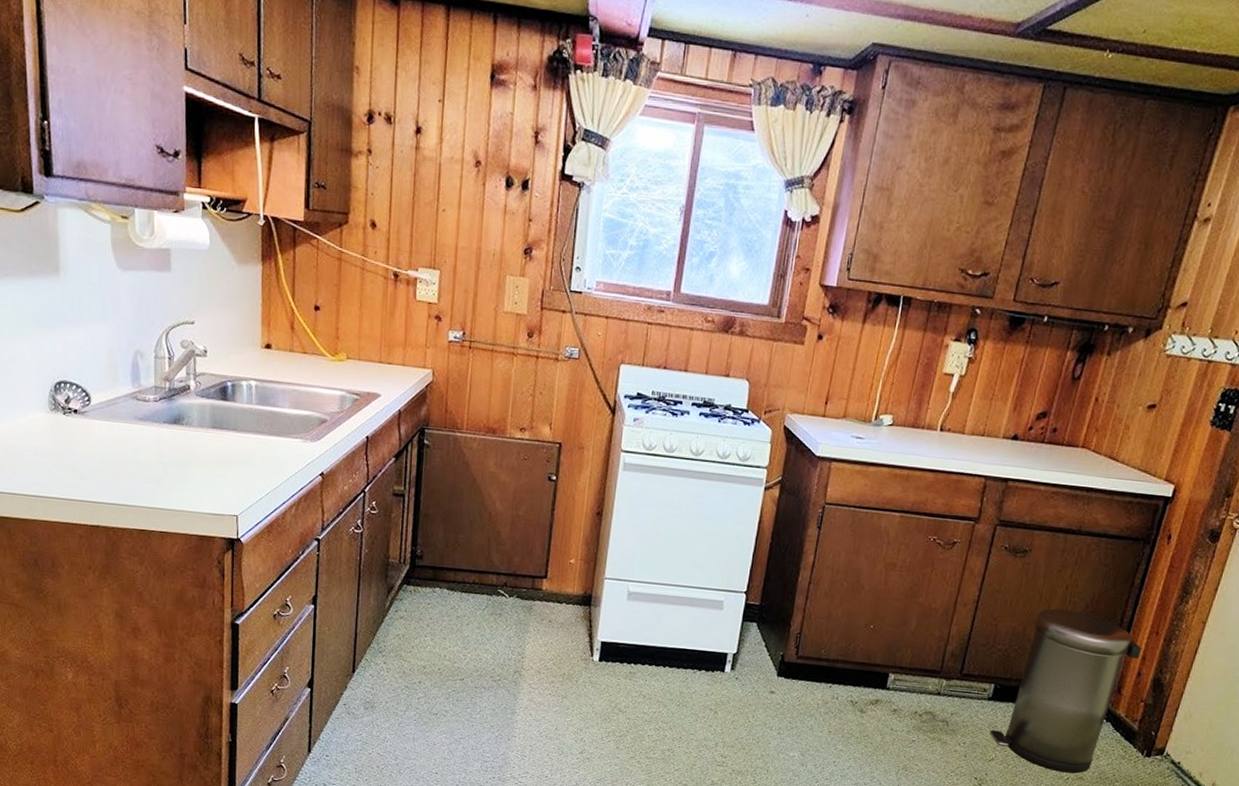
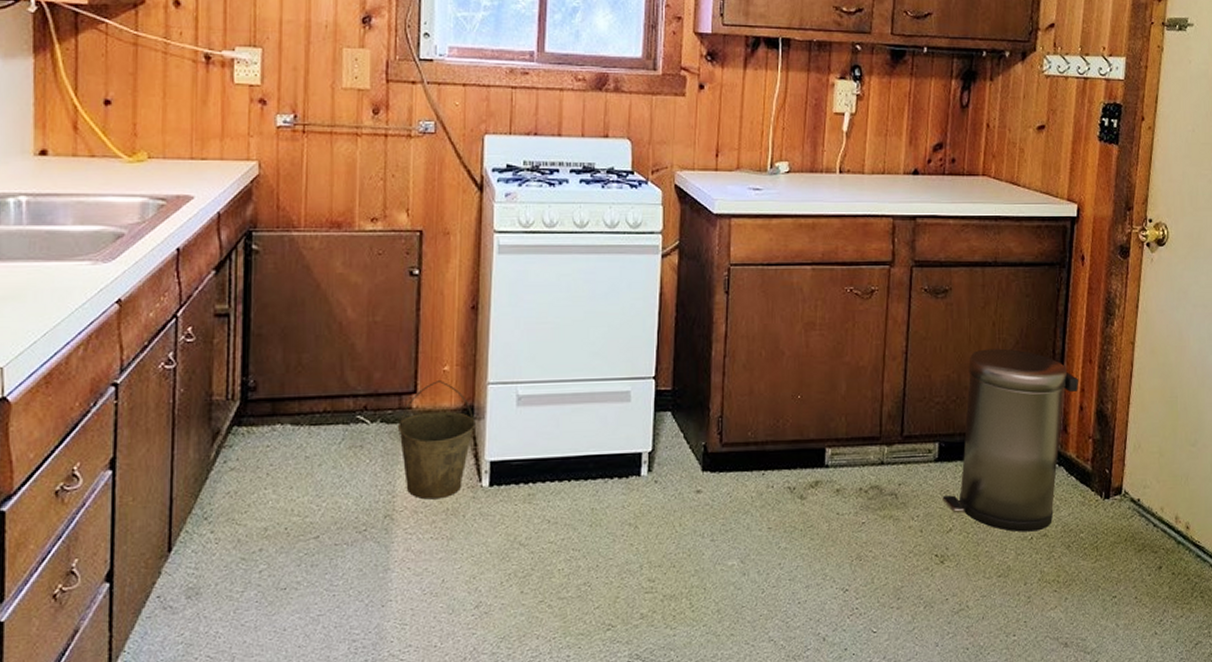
bucket: none [529,570,592,665] -> present [397,381,475,500]

